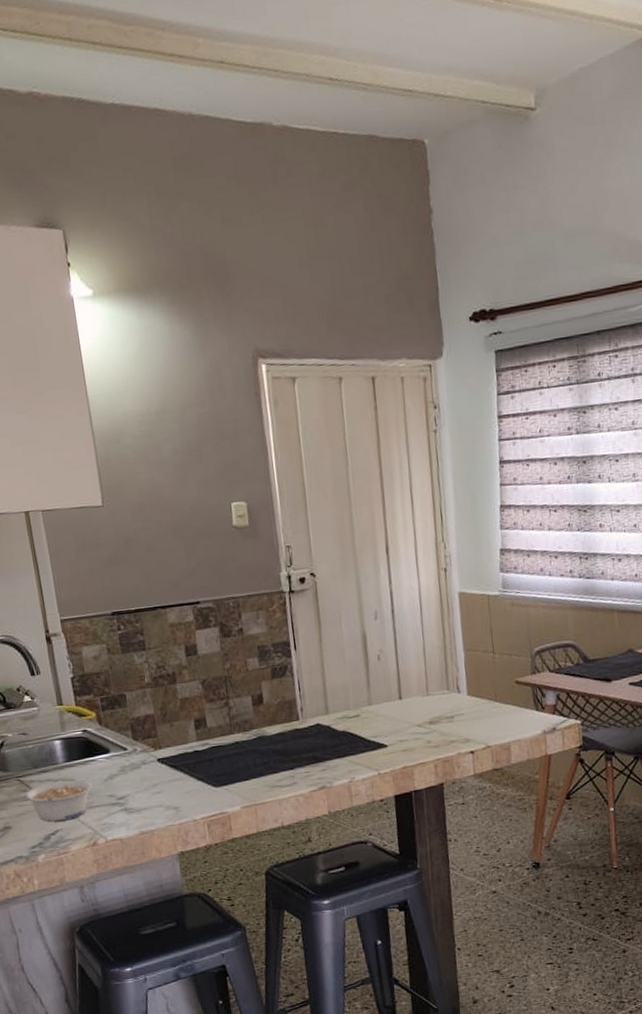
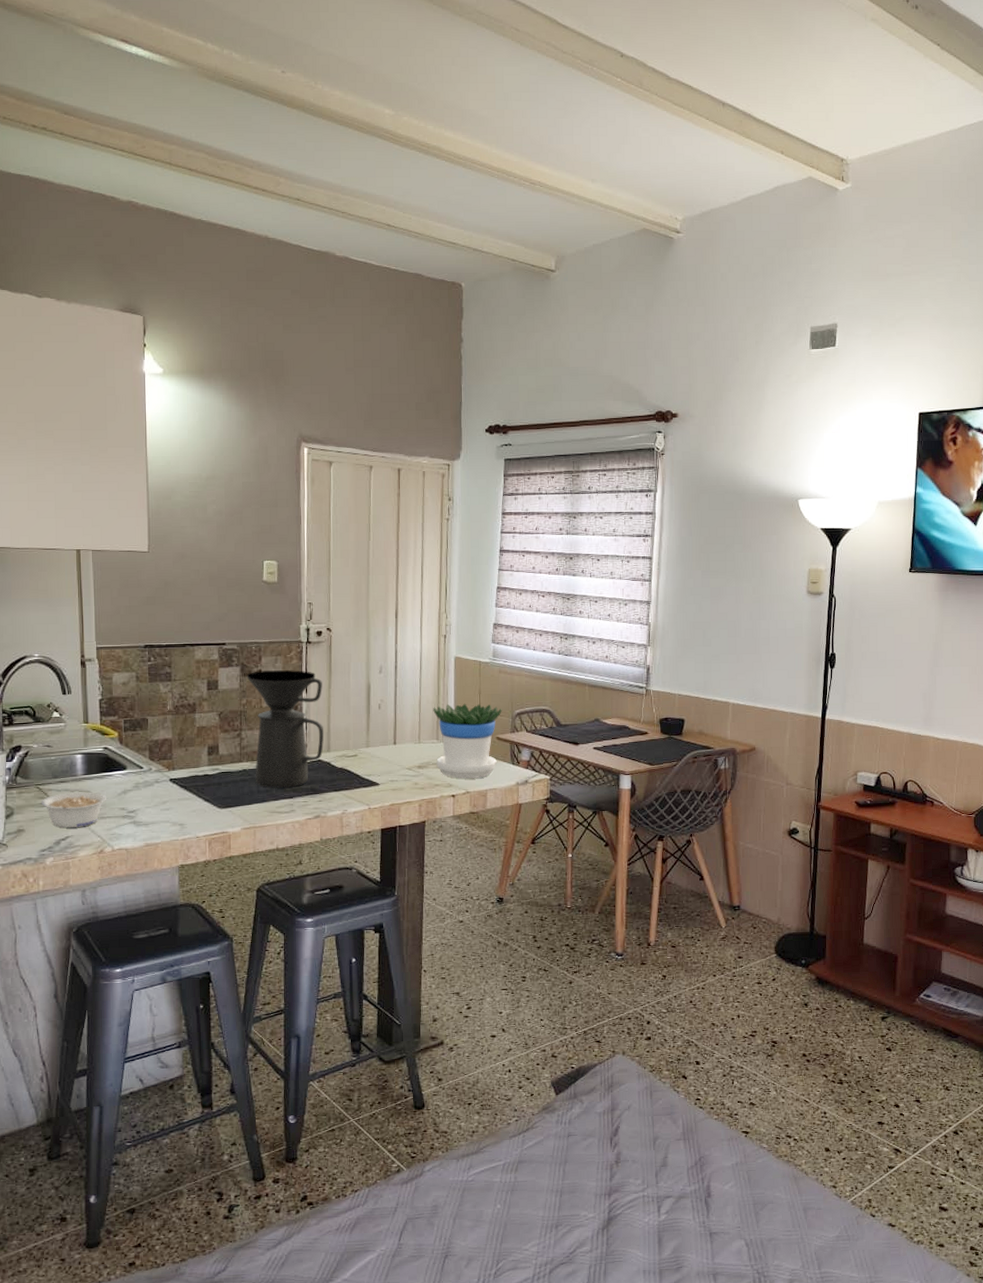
coffee maker: none [227,624,321,760] -> present [246,670,324,788]
flowerpot: none [439,644,519,732] -> present [433,703,502,779]

